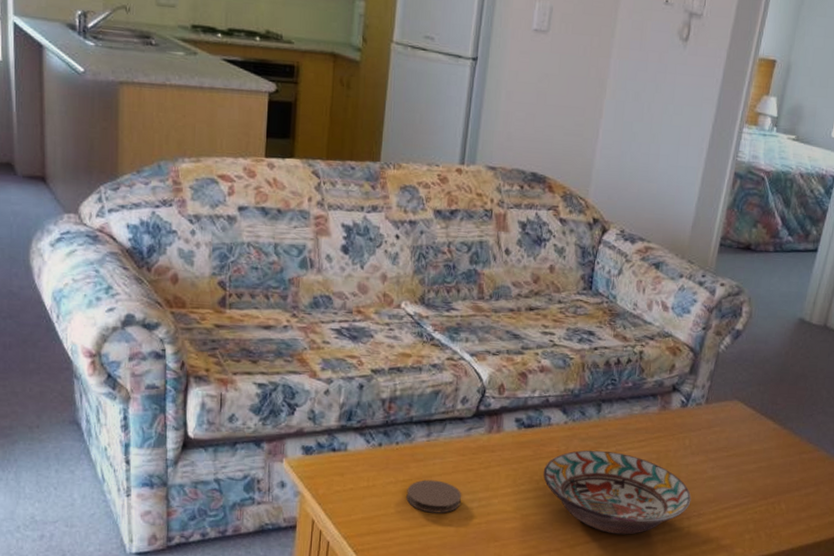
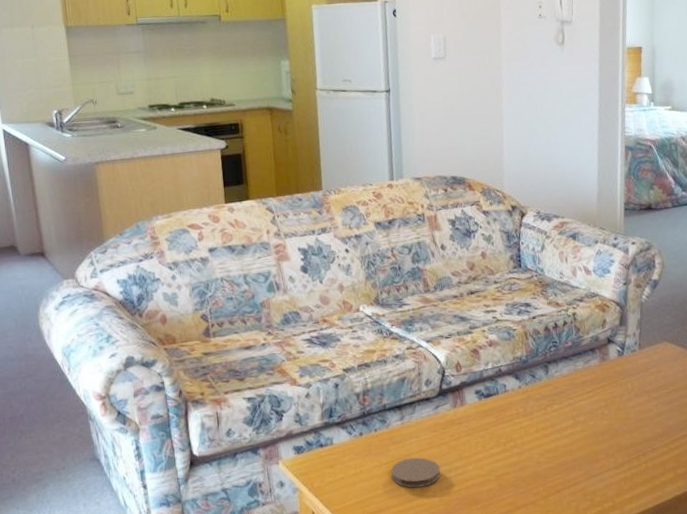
decorative bowl: present [543,450,691,535] -> none [507,406,643,480]

